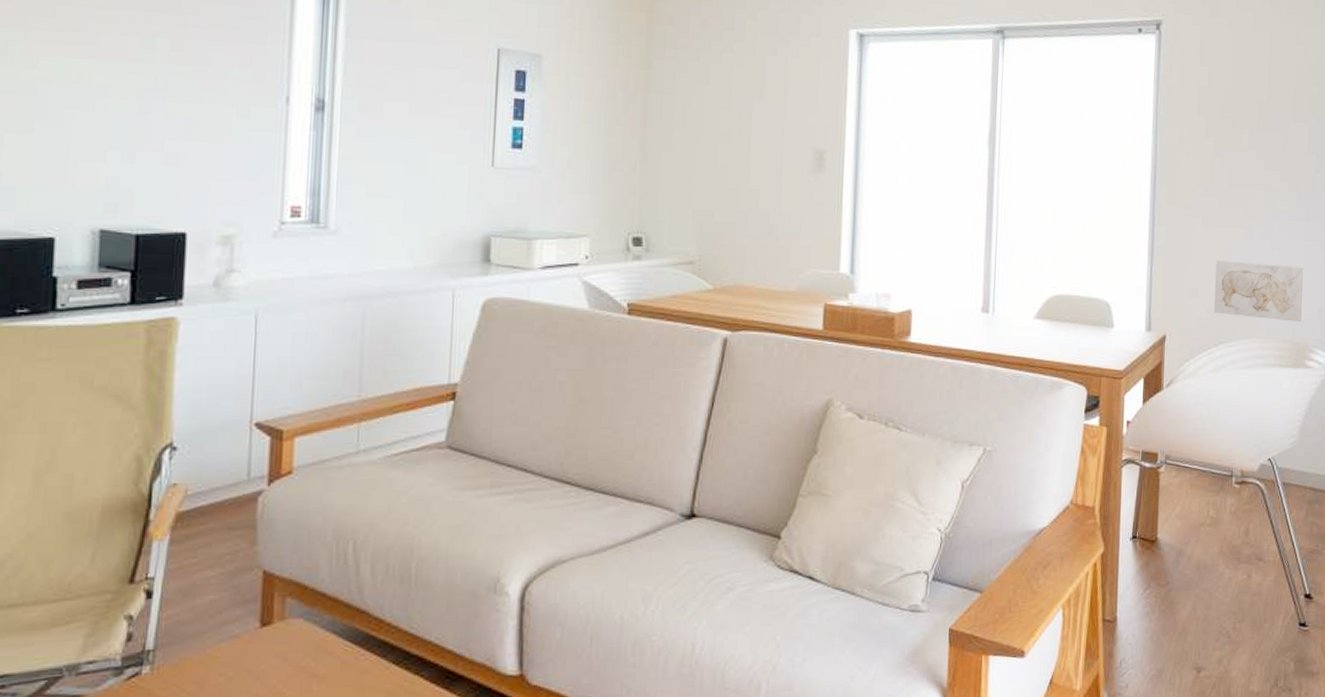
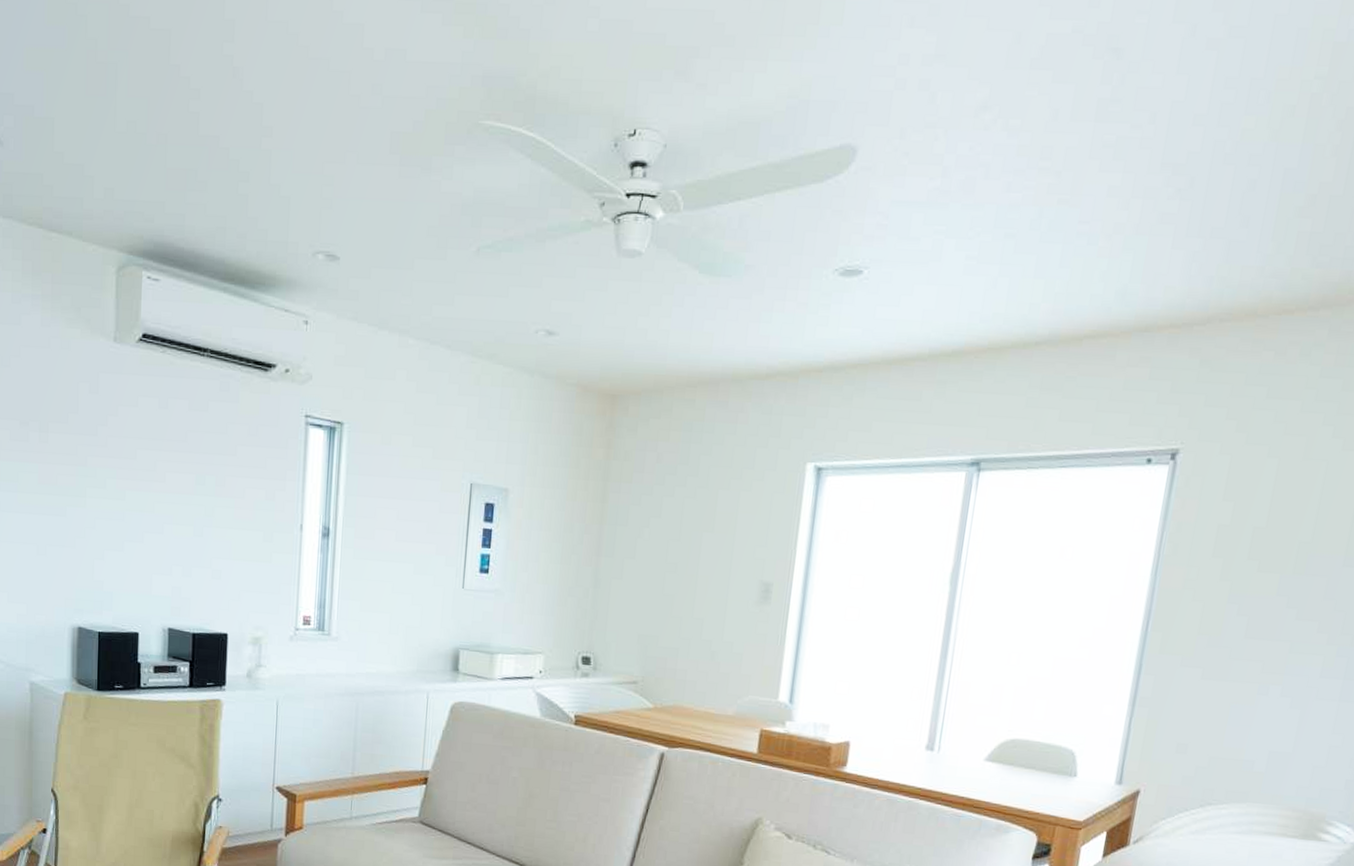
wall art: present [1213,260,1303,322] -> none [1204,716,1332,790]

